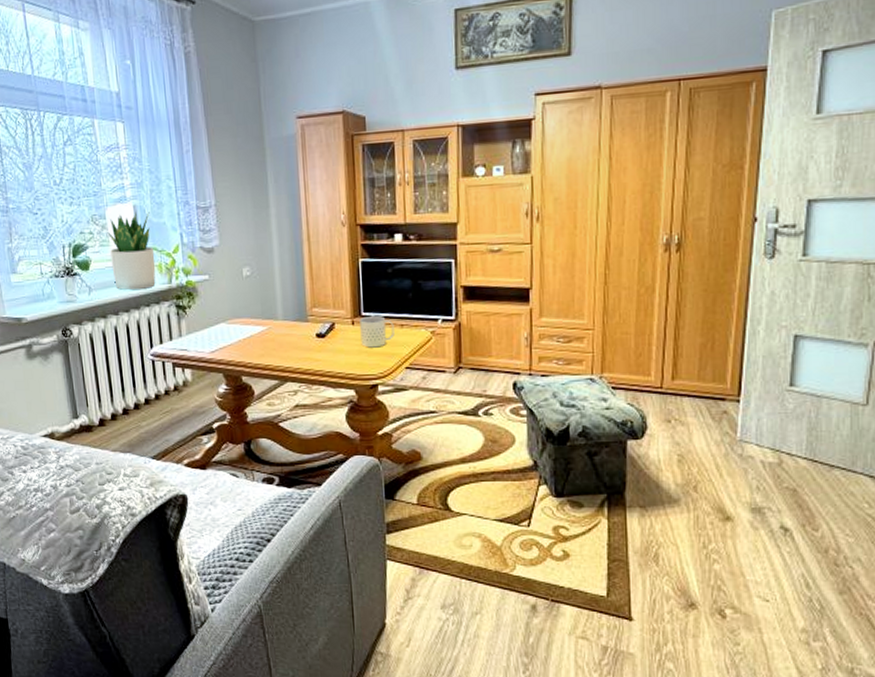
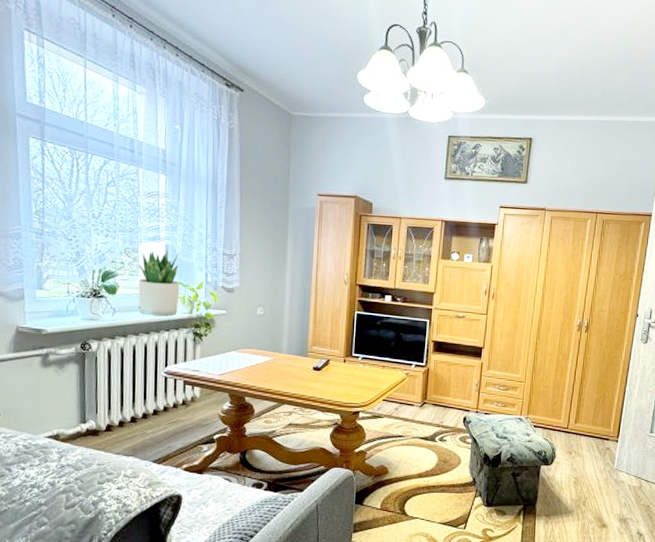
mug: present [360,315,395,348] -> none [349,356,377,382]

